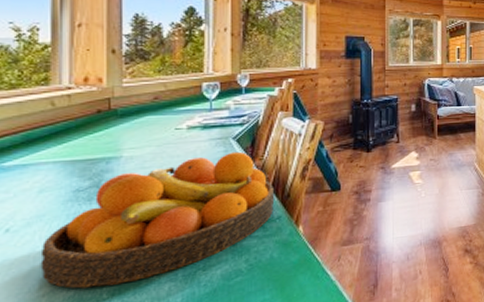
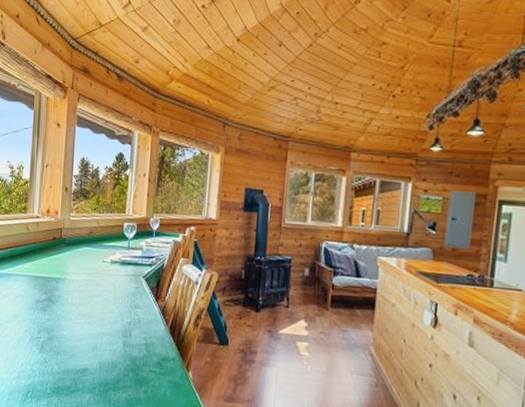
fruit bowl: present [40,151,275,289] -> none [13,289,172,385]

